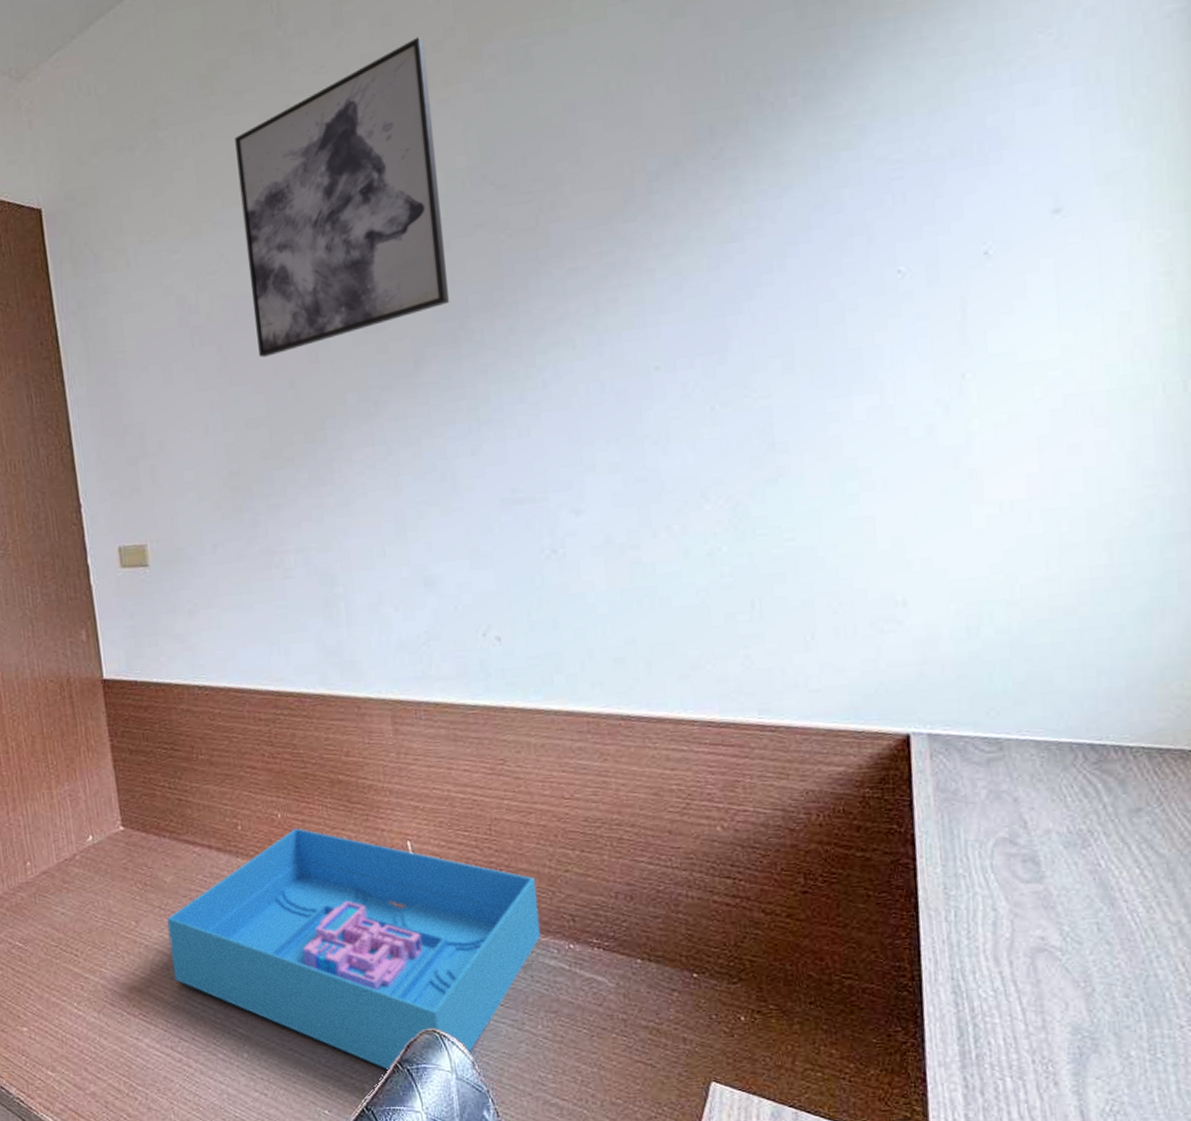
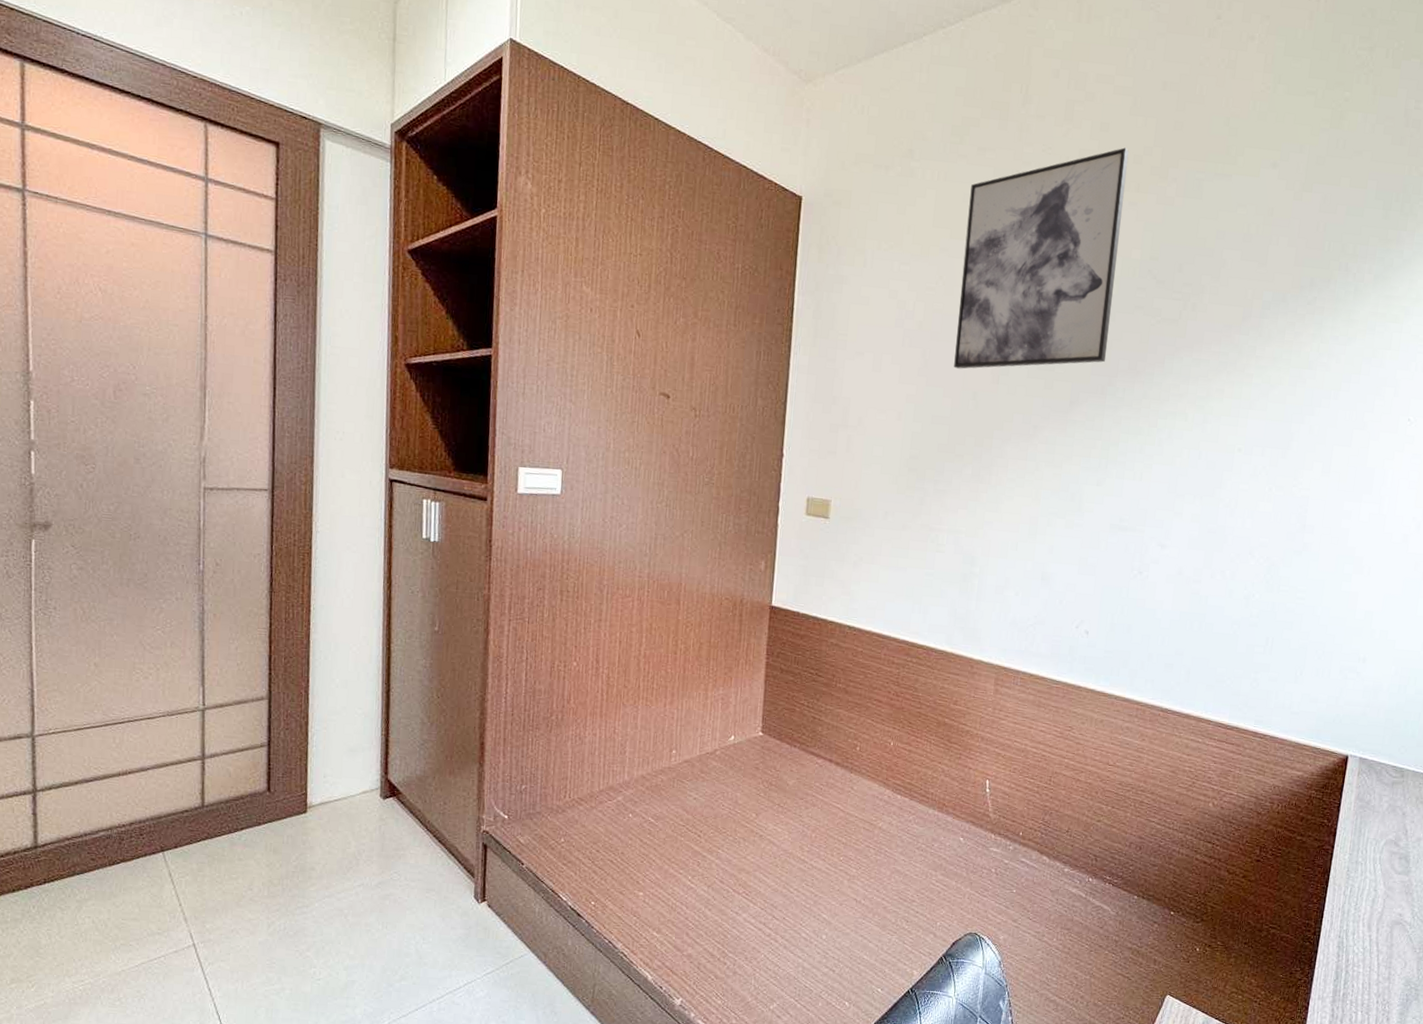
storage bin: present [167,828,541,1072] -> none [778,756,1076,963]

